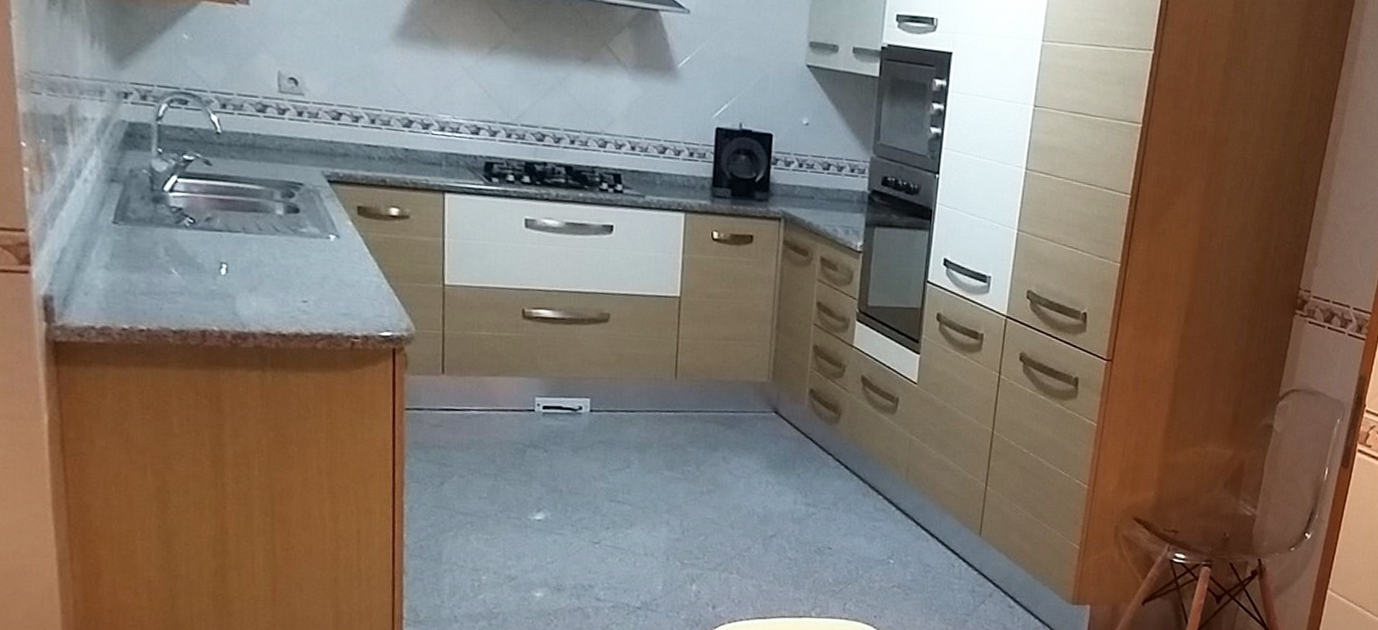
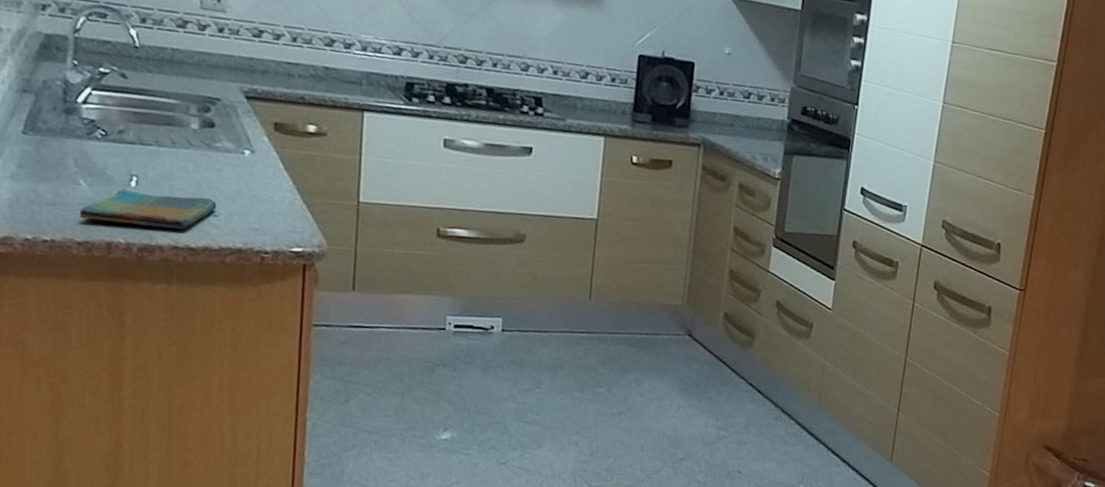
dish towel: none [173,276,306,316] -> present [79,188,217,230]

